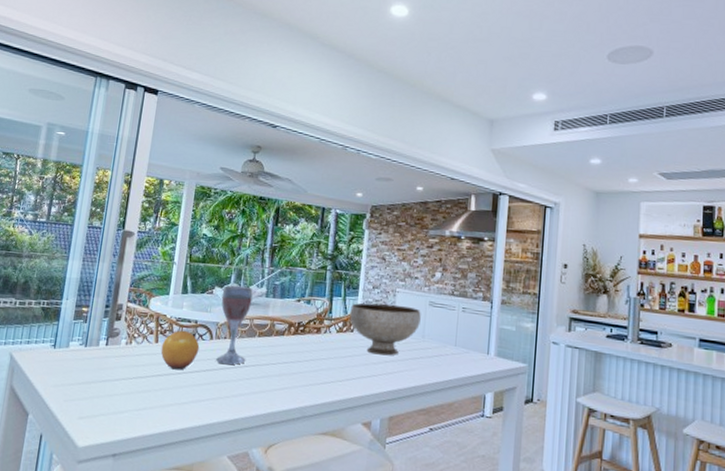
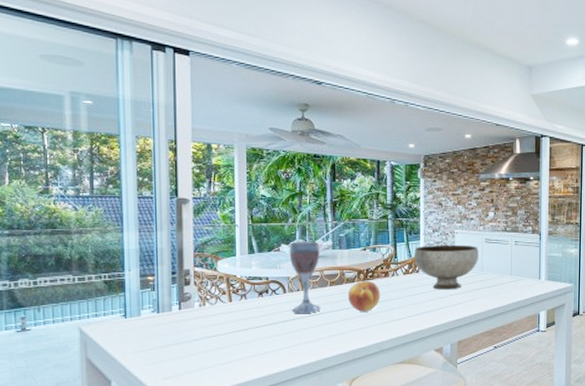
fruit: present [160,330,200,370] -> none [236,287,274,324]
fruit: none [274,334,311,370] -> present [347,280,381,312]

